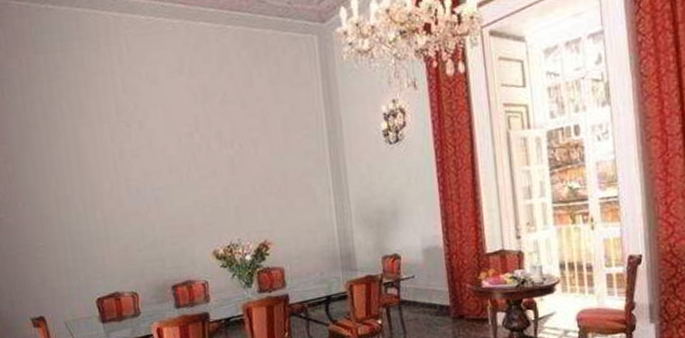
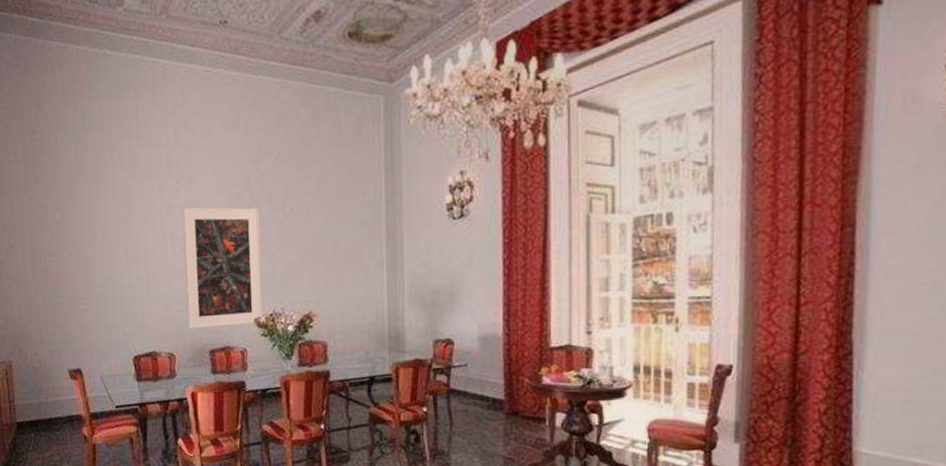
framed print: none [134,146,221,267] -> present [182,207,263,329]

